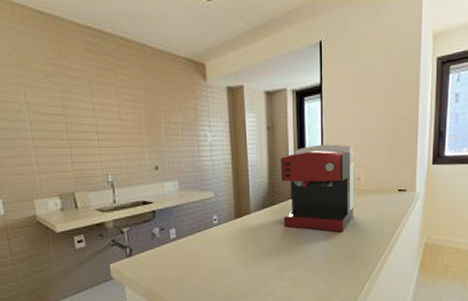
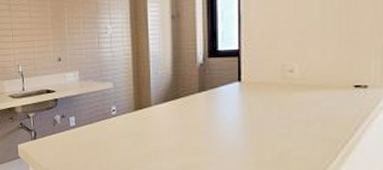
coffee maker: present [281,144,354,232] -> none [187,31,283,134]

